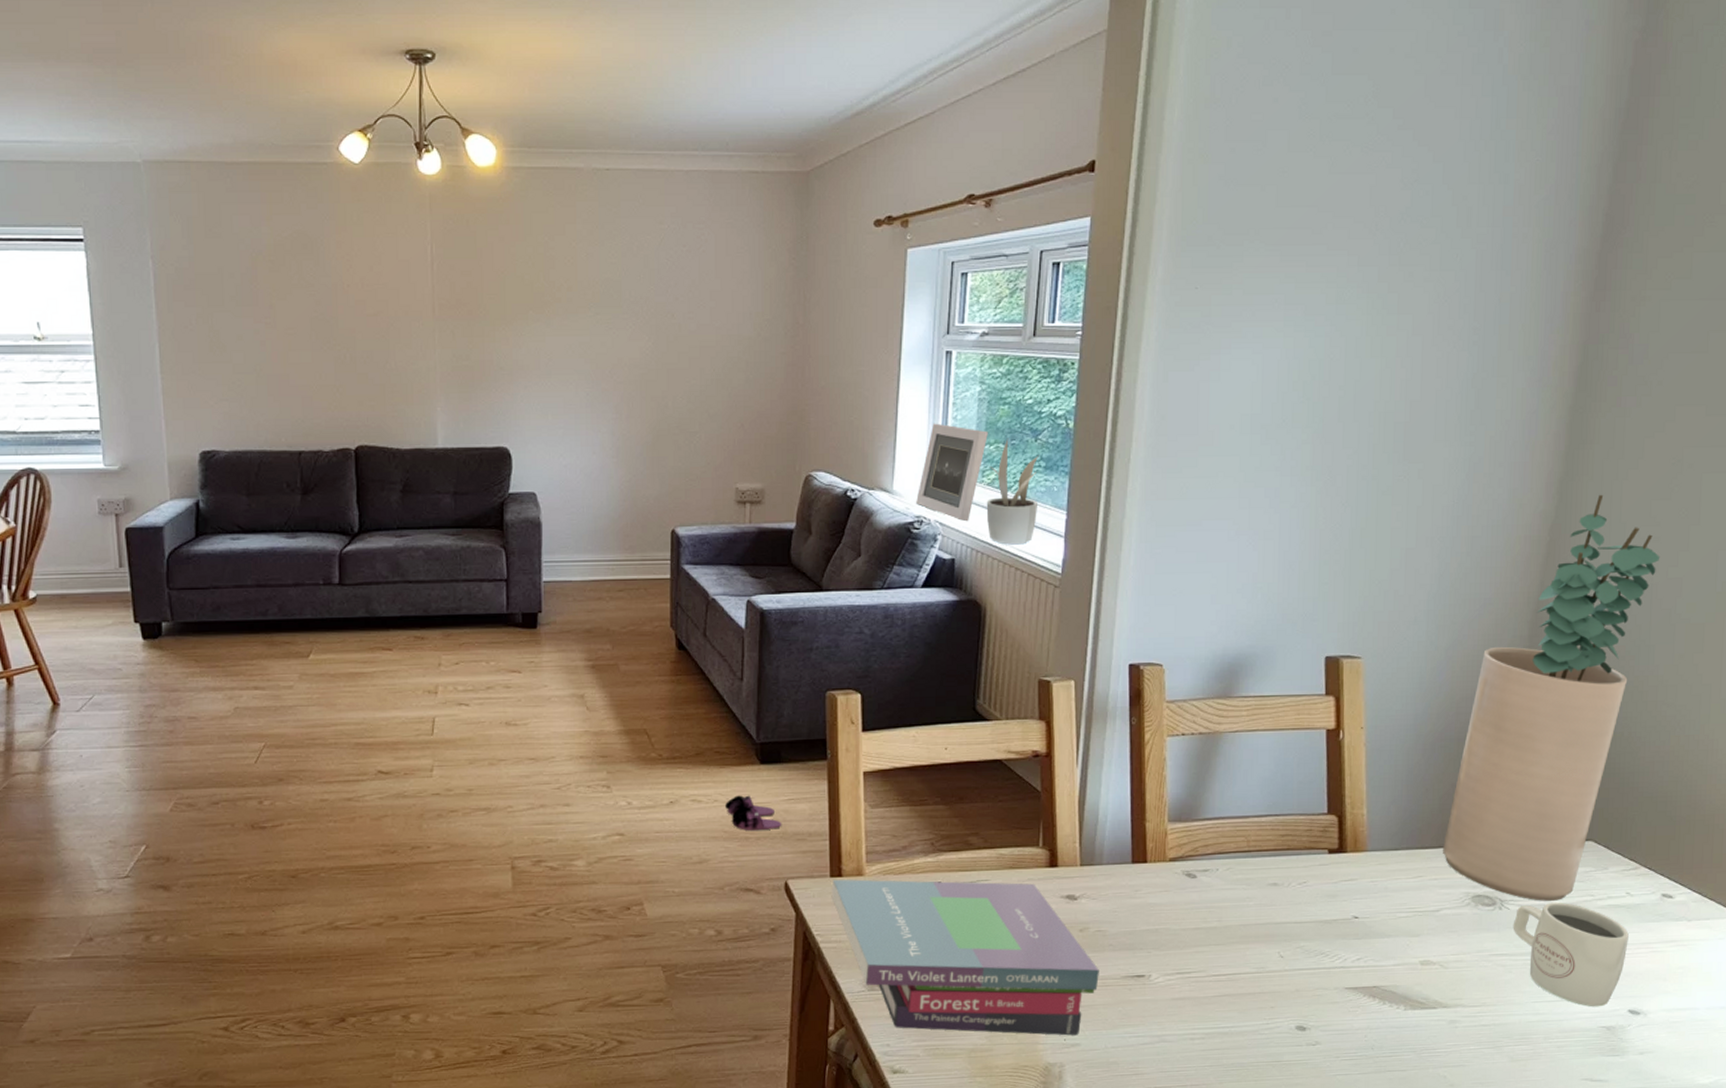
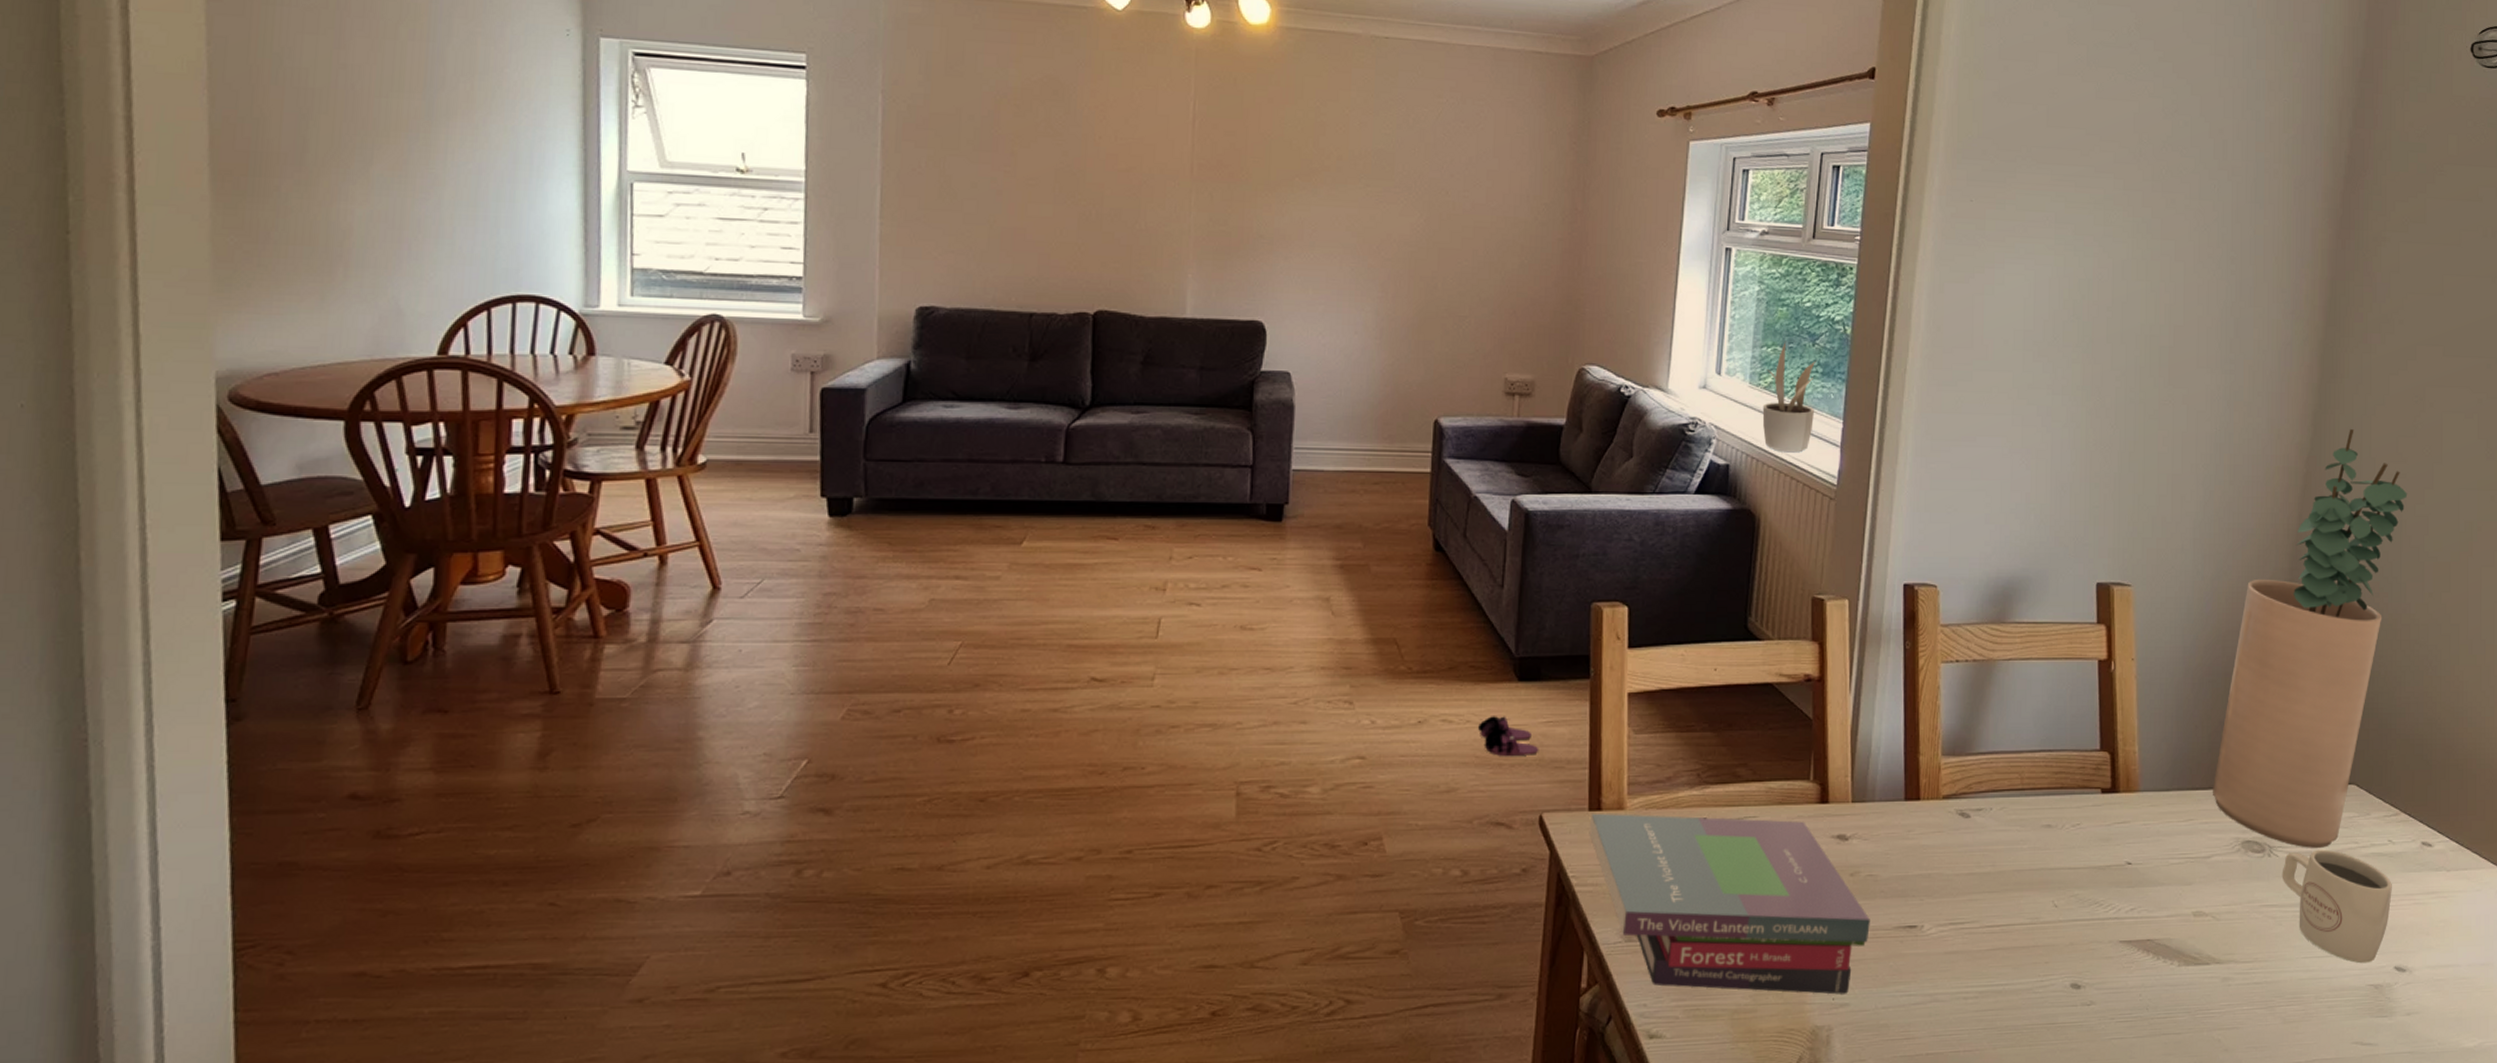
picture frame: present [916,423,988,522] -> none [1691,321,1766,426]

